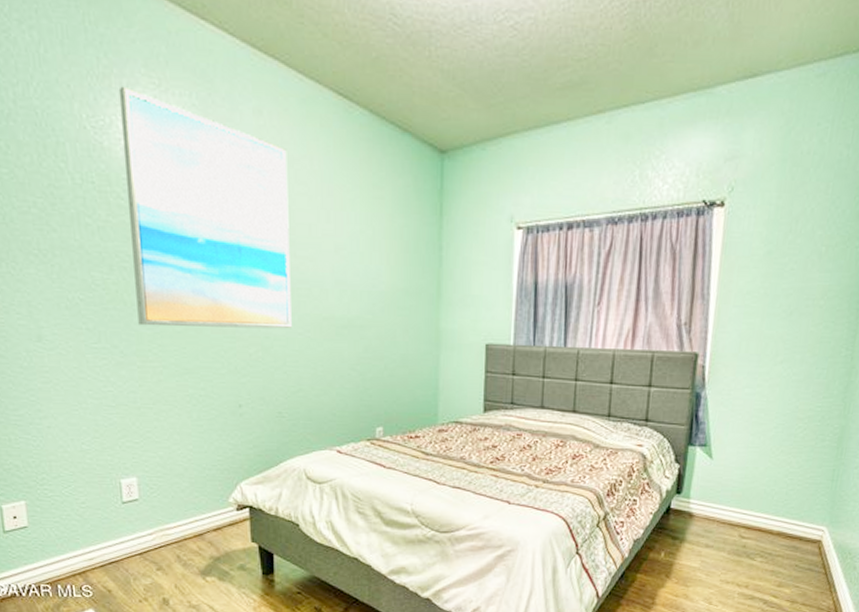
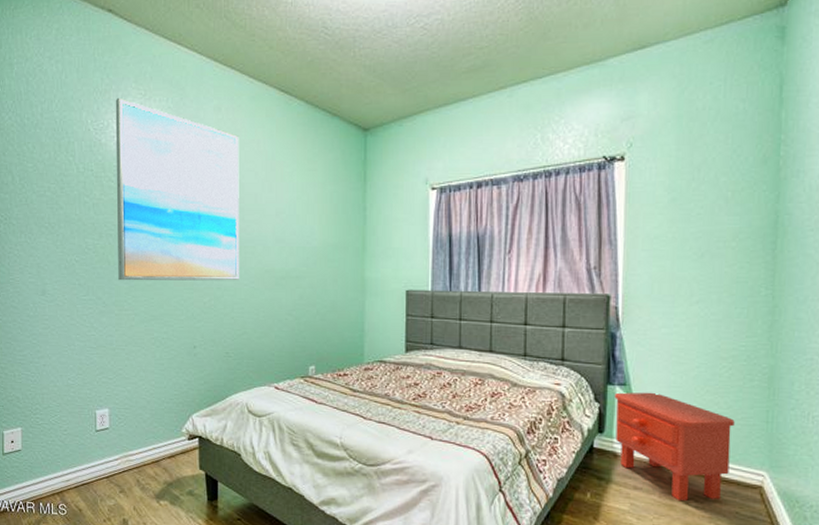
nightstand: none [692,452,804,557] -> present [614,392,735,501]

